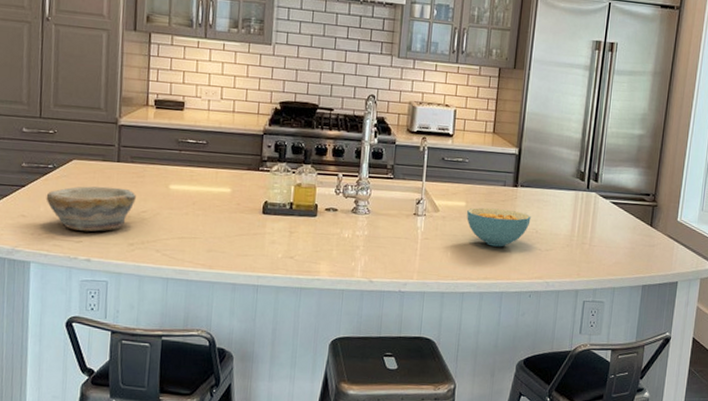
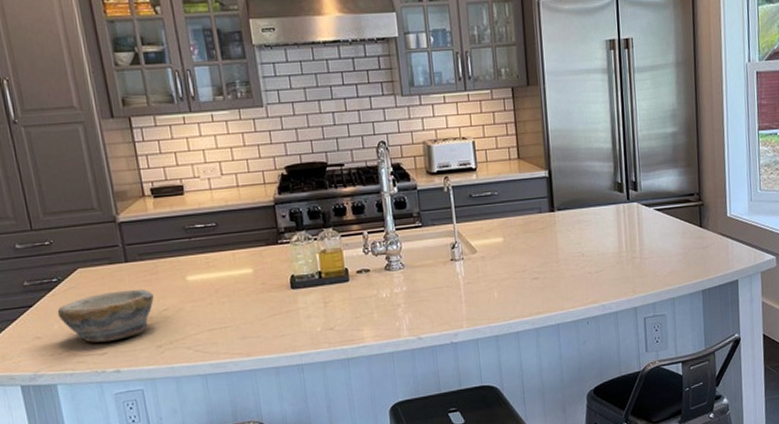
cereal bowl: present [467,207,531,247] -> none [506,236,575,279]

